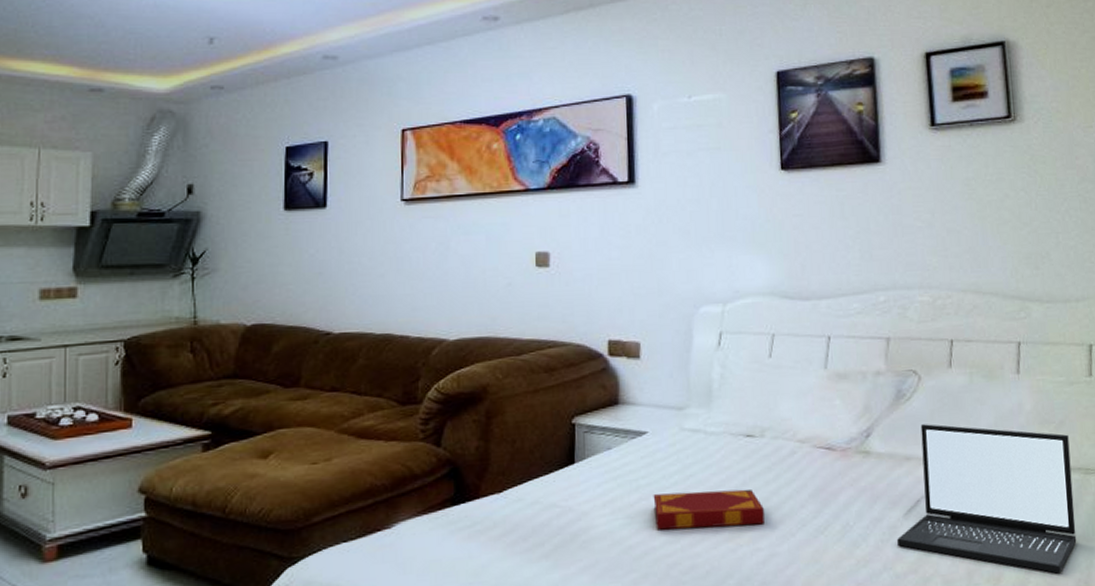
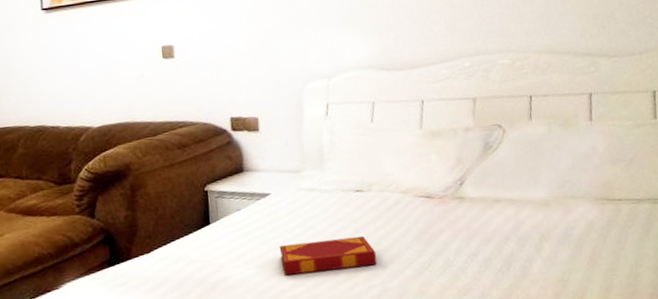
laptop: present [897,424,1077,574] -> none [492,169,649,290]

